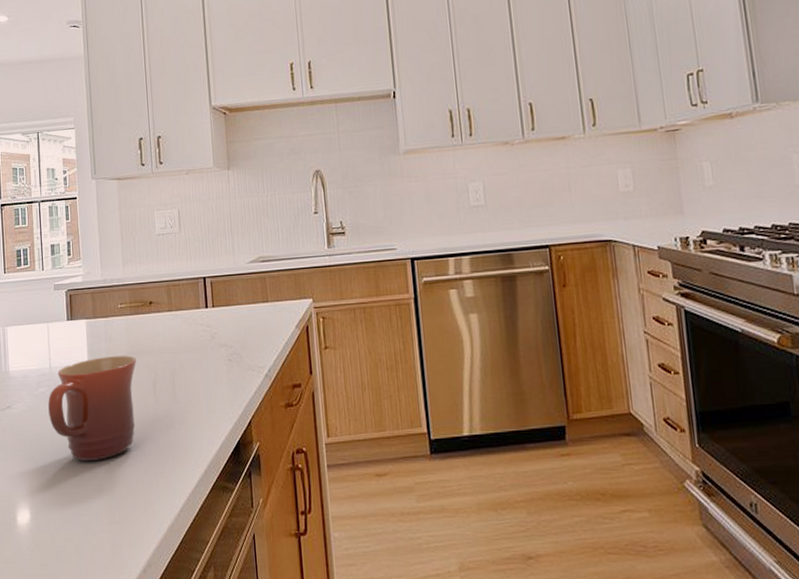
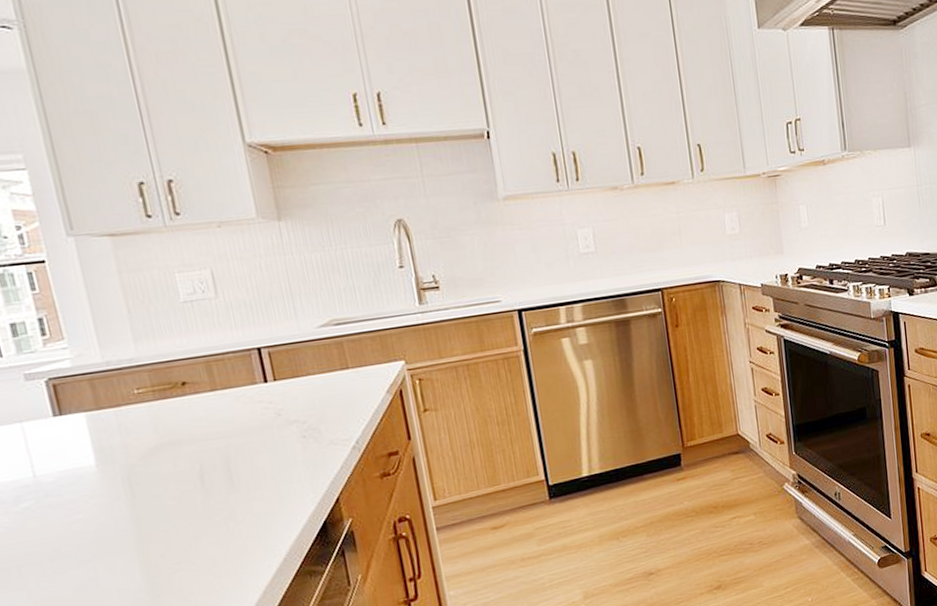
mug: present [48,355,136,461] -> none [37,448,181,578]

